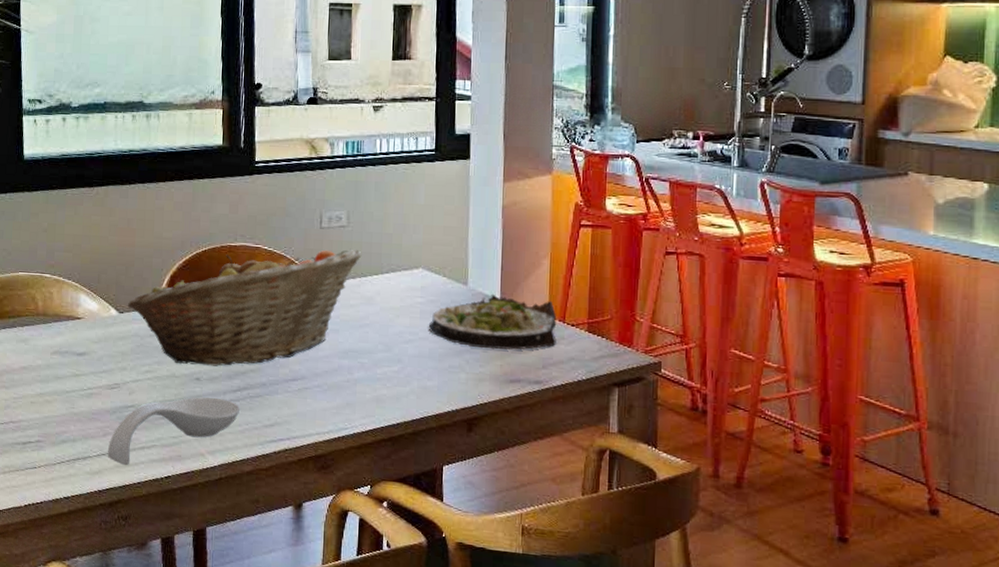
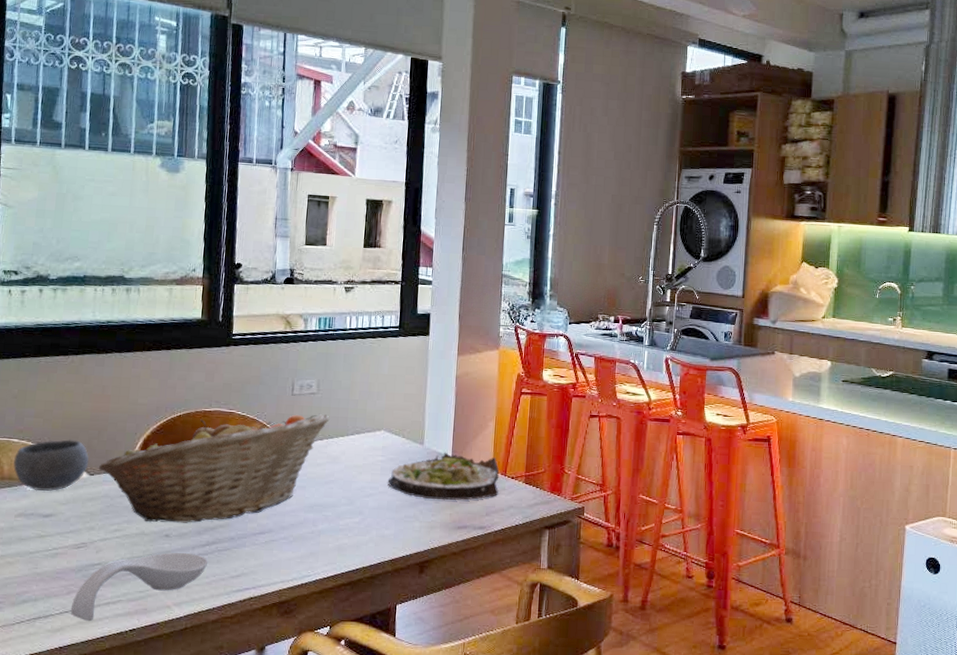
bowl: none [47,275,118,329] -> present [13,439,89,491]

